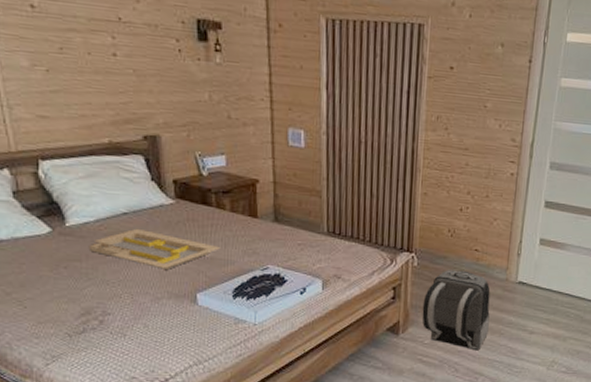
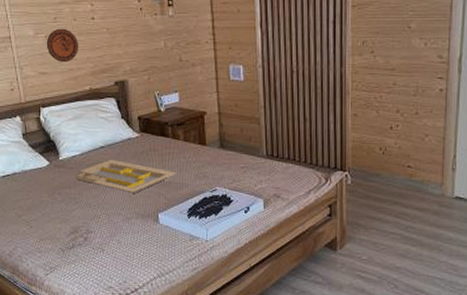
decorative plate: none [47,62,95,107] -> present [46,28,79,63]
backpack: present [422,270,491,351] -> none [358,187,427,267]

